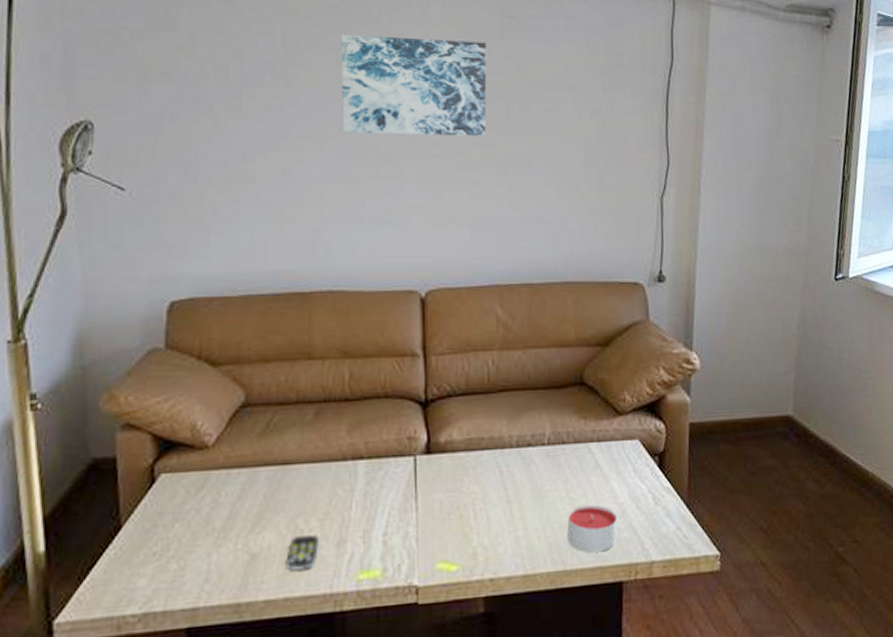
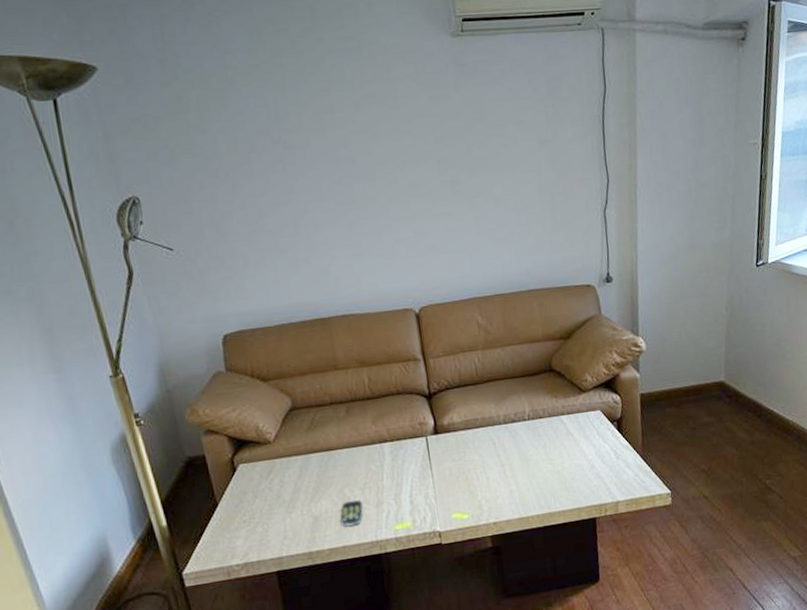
wall art: present [340,34,487,137] -> none [322,91,453,184]
candle: present [567,504,617,553] -> none [549,462,589,499]

